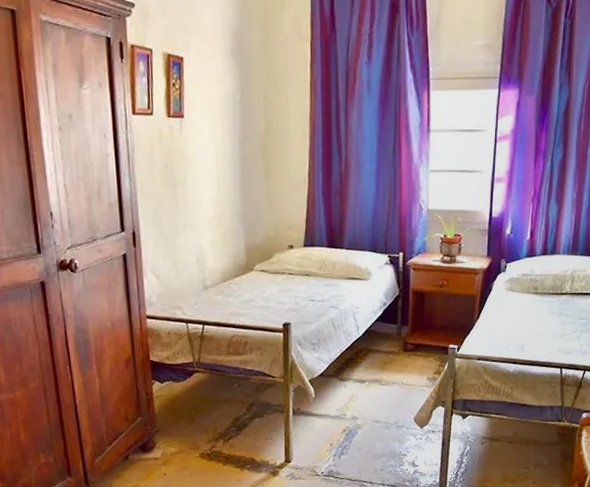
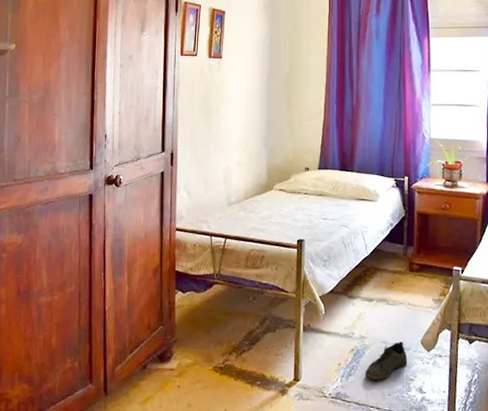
shoe: none [357,420,401,458] -> present [364,342,408,381]

